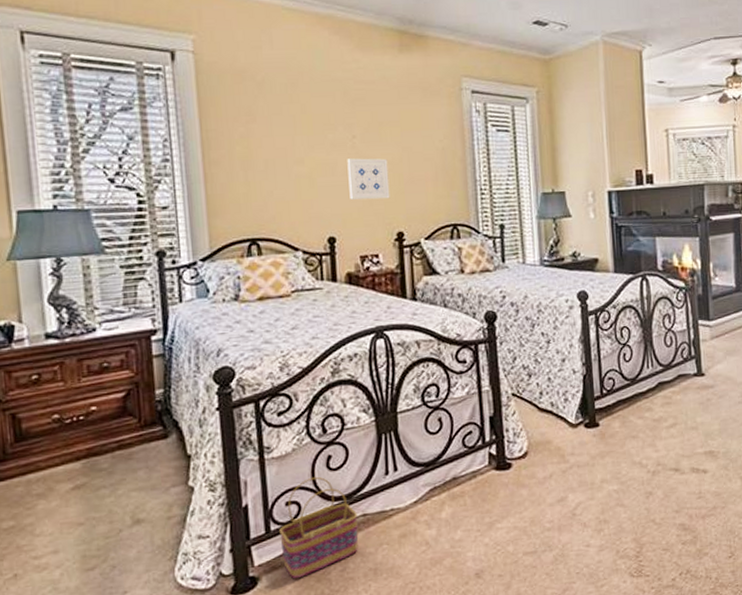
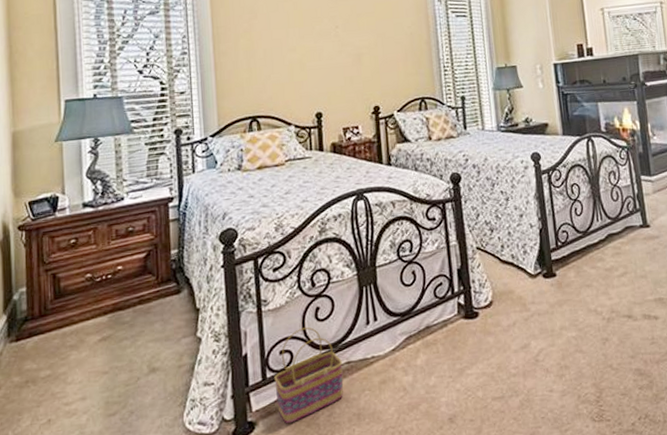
wall art: present [347,158,390,200] -> none [331,44,368,80]

